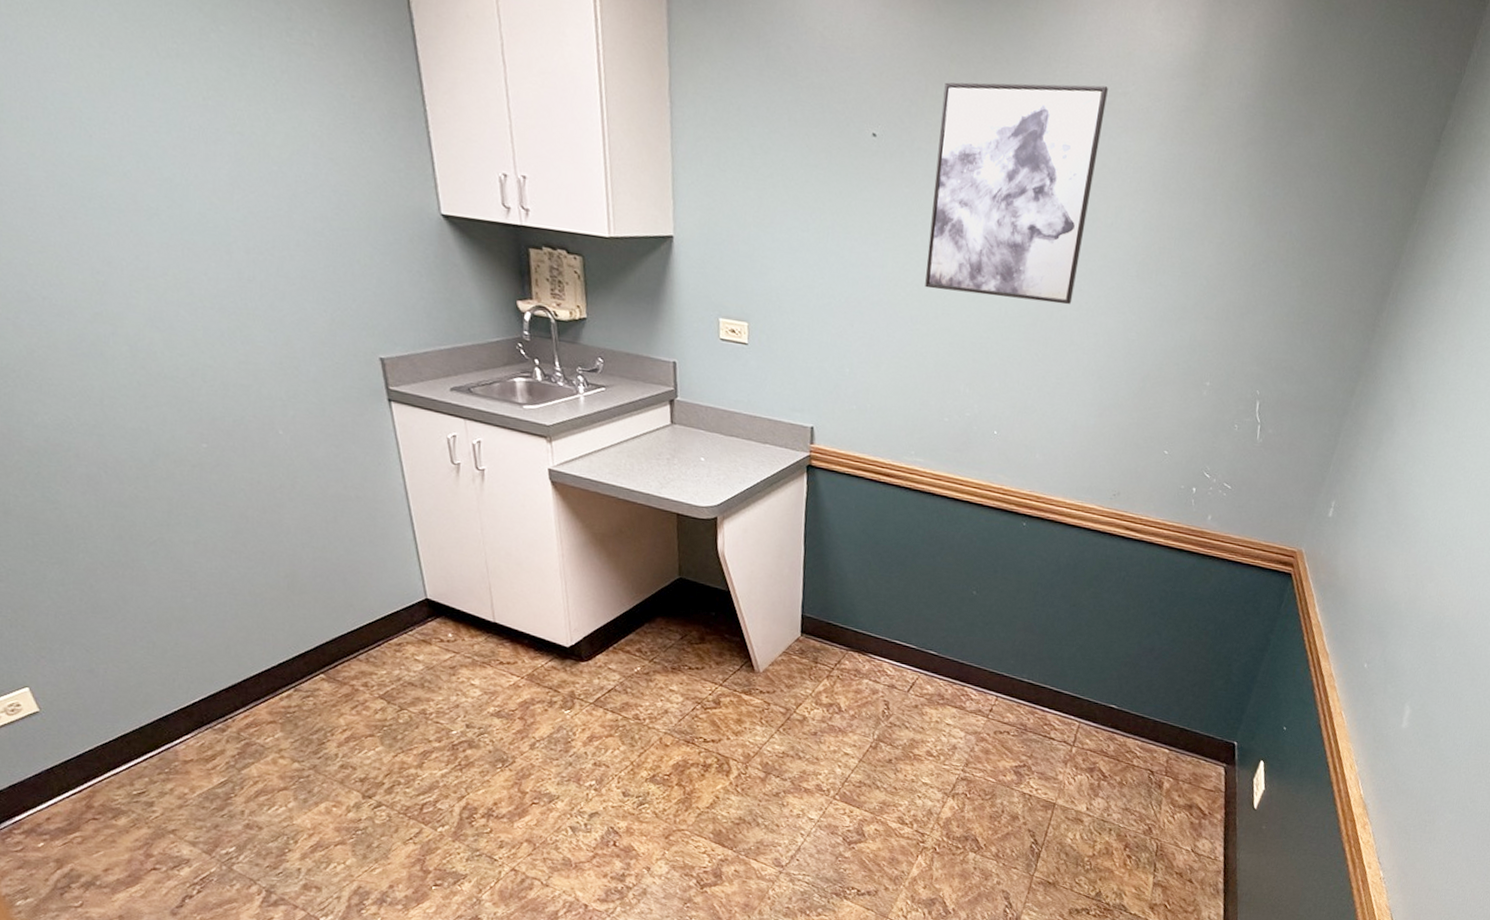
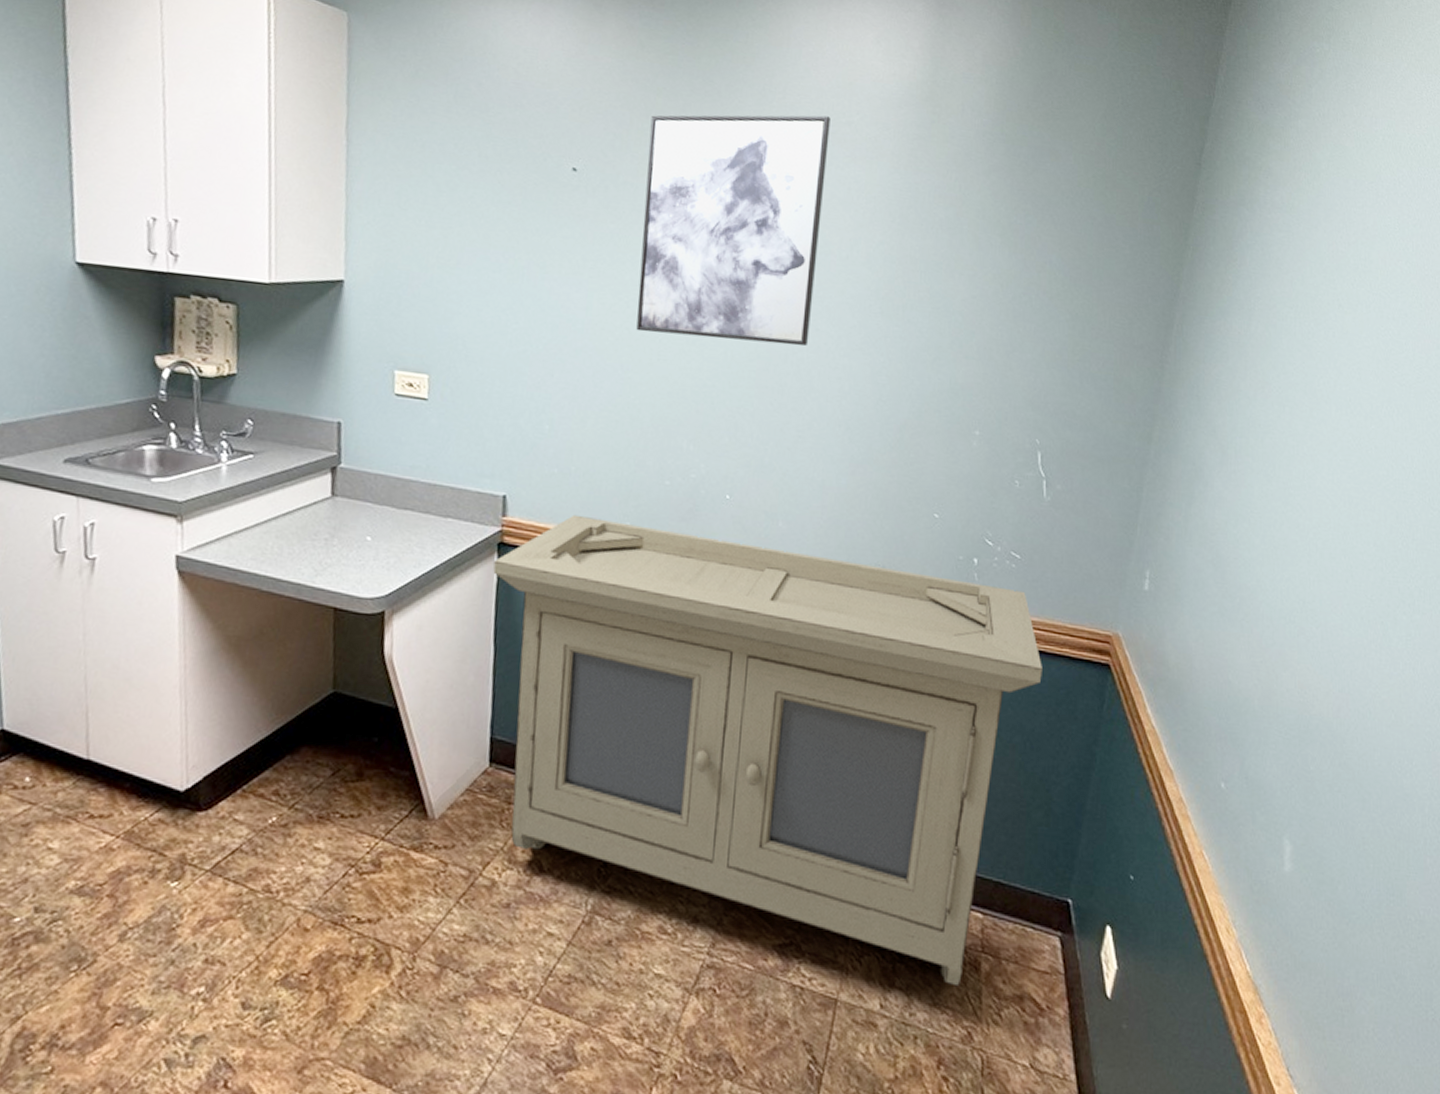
storage cabinet: none [803,444,1238,798] -> present [493,514,1042,987]

